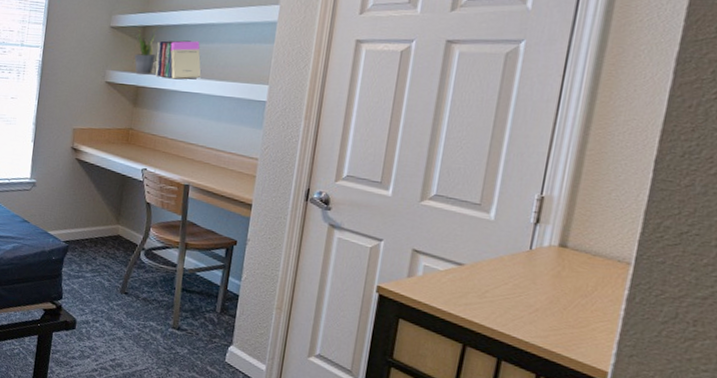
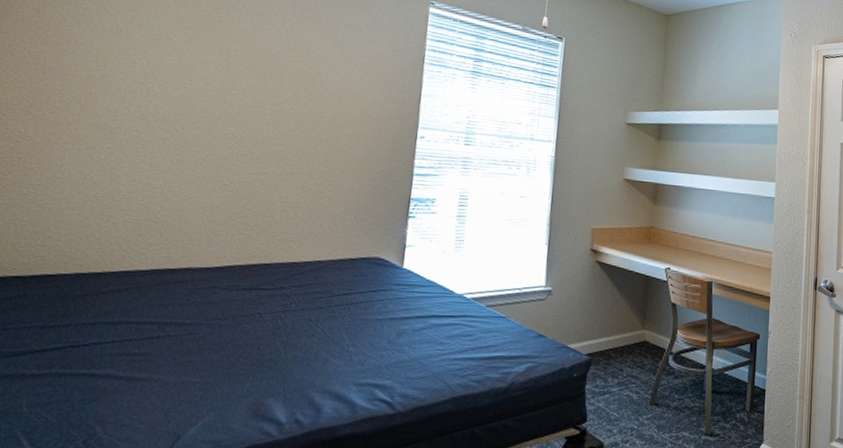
potted plant: present [134,29,156,75] -> none [652,127,673,172]
books: present [155,40,201,80] -> none [673,138,716,177]

